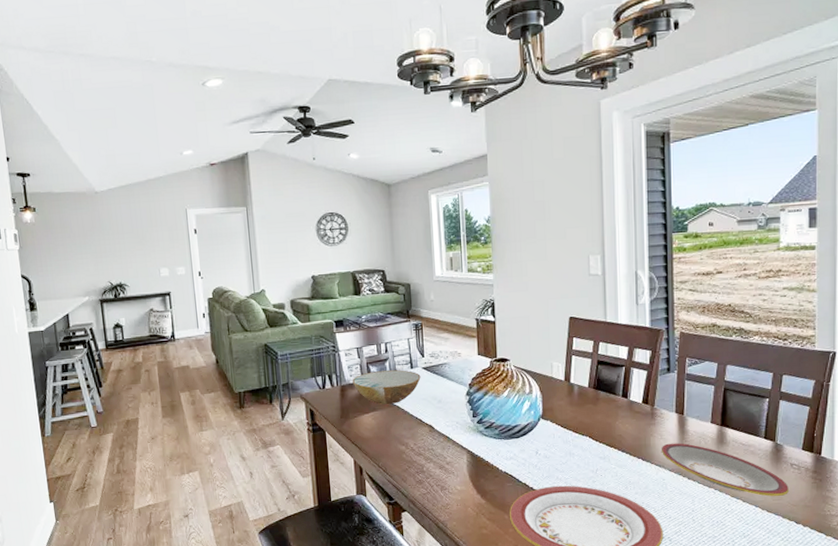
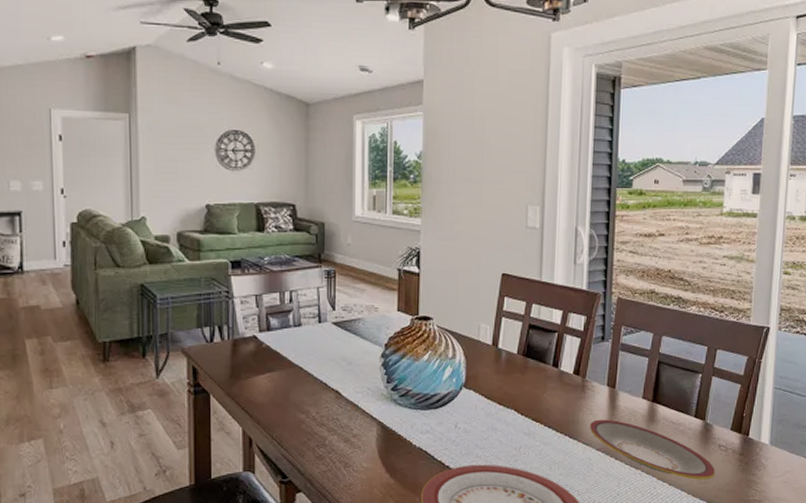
bowl: present [352,369,421,405] -> none [247,323,330,364]

